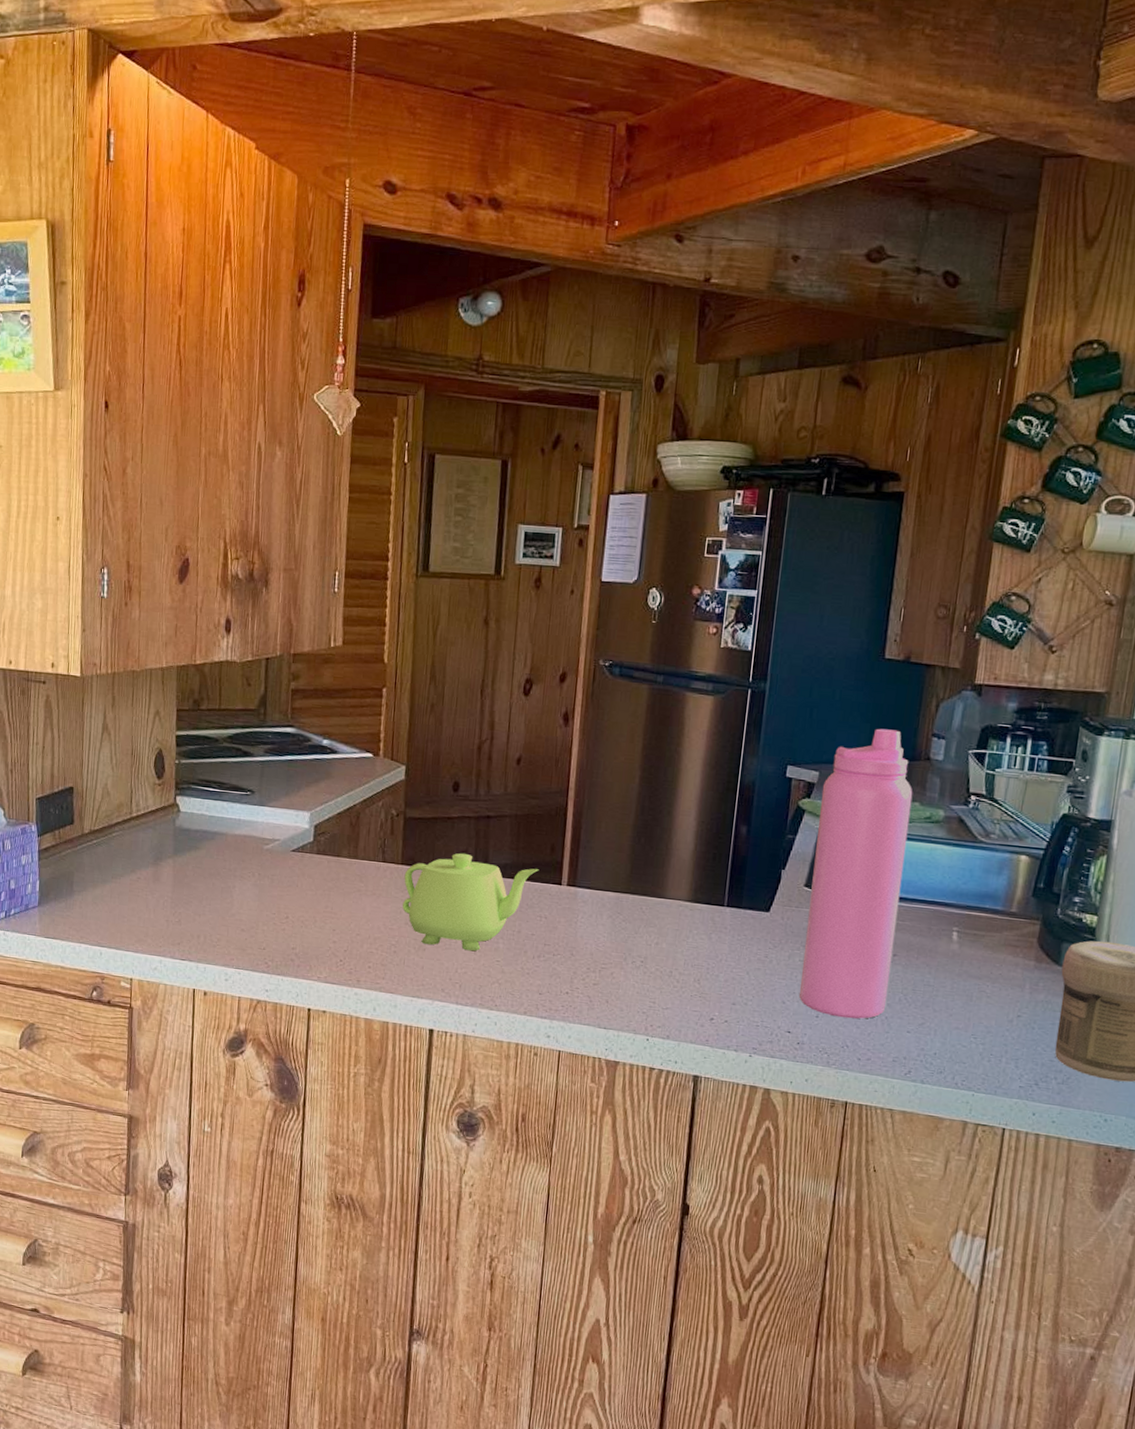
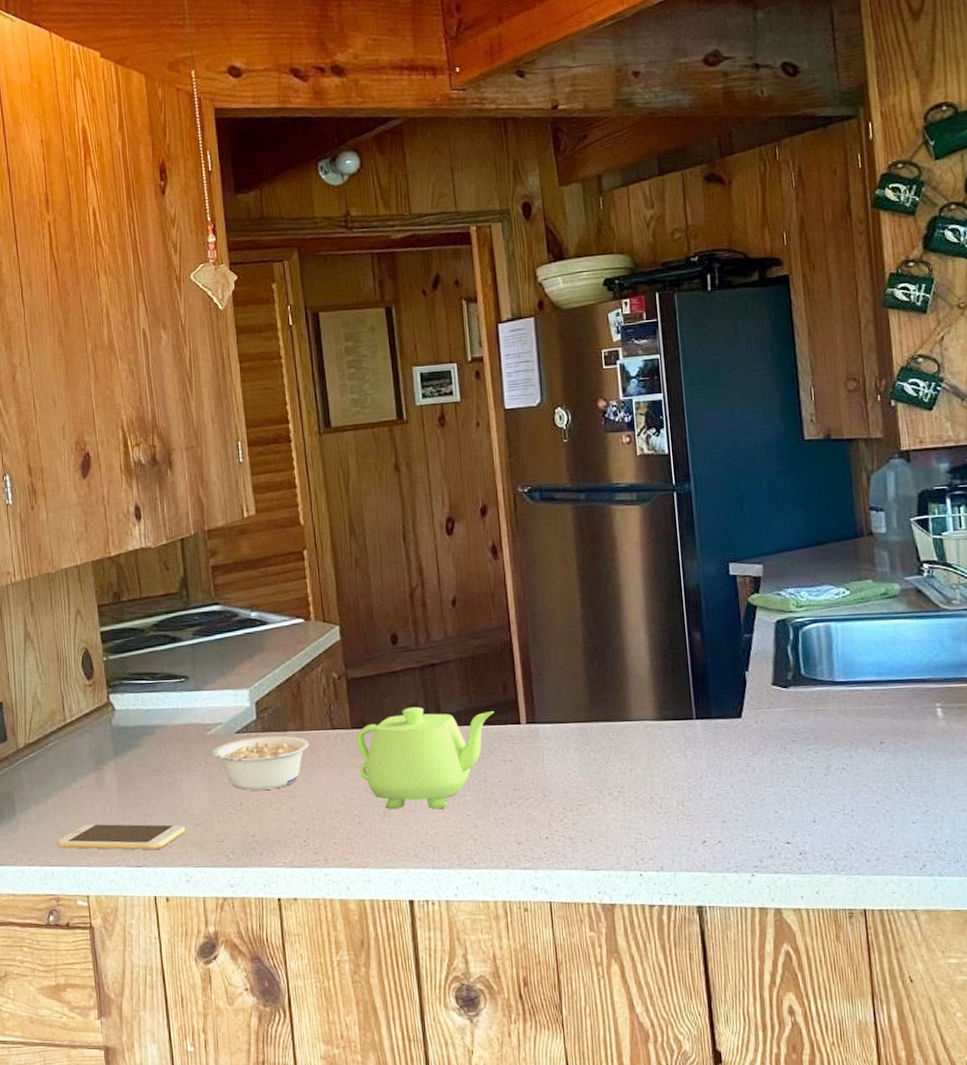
smartphone: none [108,913,232,947] -> present [56,823,186,850]
legume: none [266,857,360,909] -> present [212,735,310,790]
water bottle: present [798,728,913,1019] -> none [769,509,884,819]

